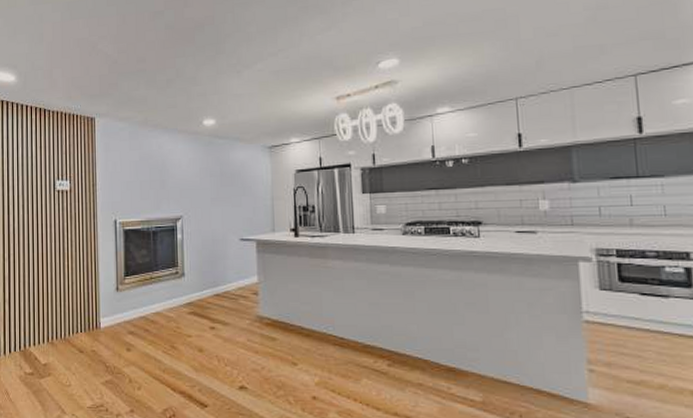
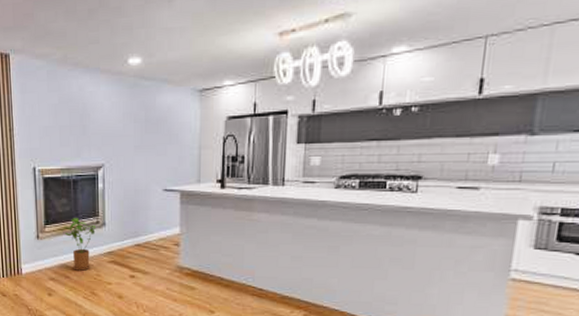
house plant: none [141,269,175,323] -> present [61,218,96,271]

